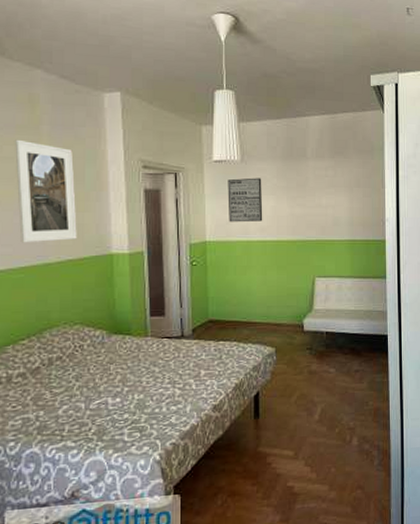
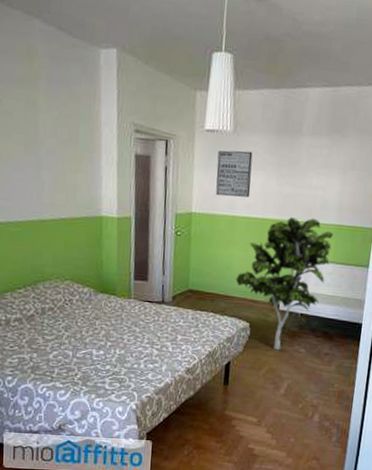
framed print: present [15,139,77,243] -> none [14,93,70,199]
indoor plant: none [257,236,348,373] -> present [236,217,333,350]

